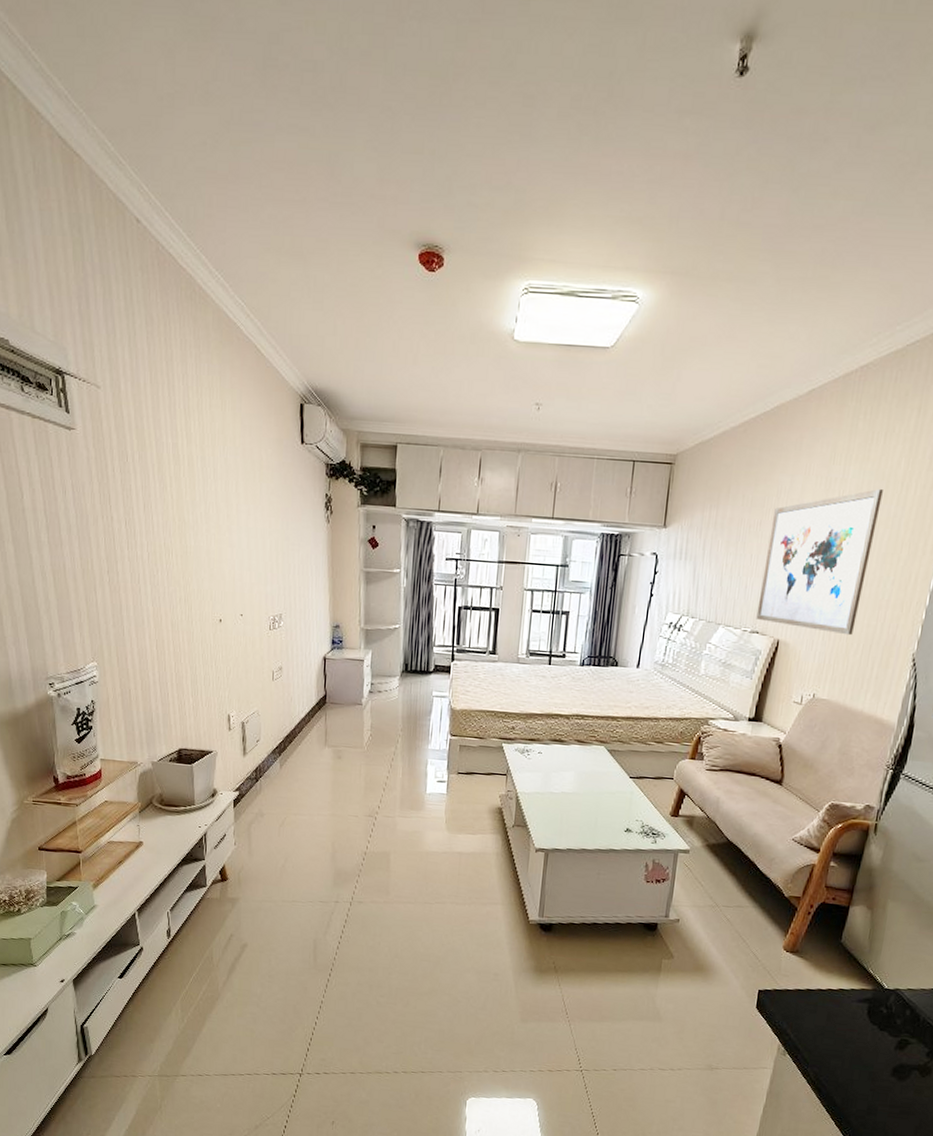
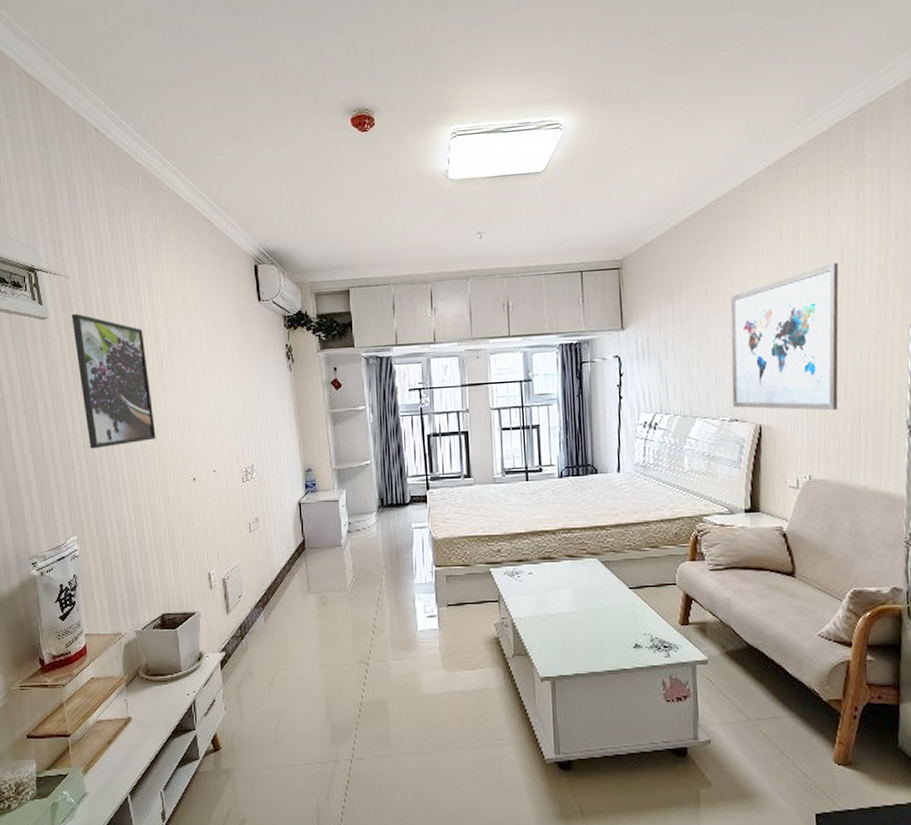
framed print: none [101,429,184,576] -> present [72,314,156,449]

